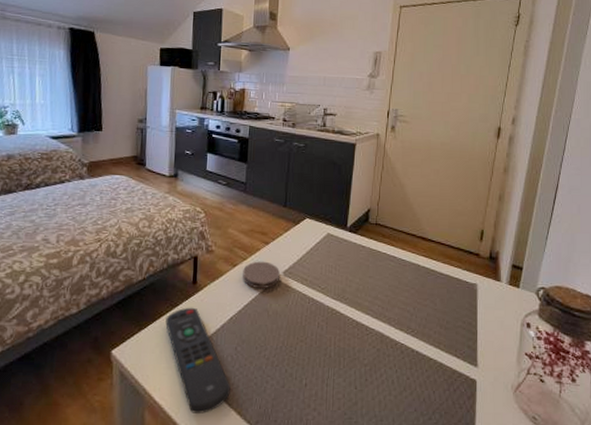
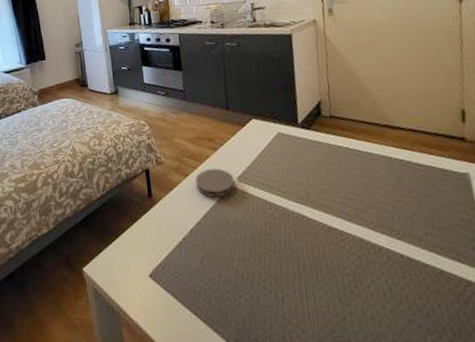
remote control: present [165,307,231,415] -> none [128,221,204,332]

